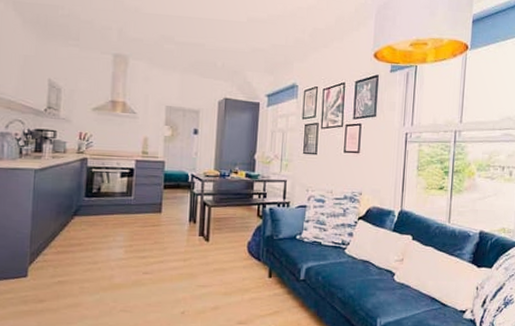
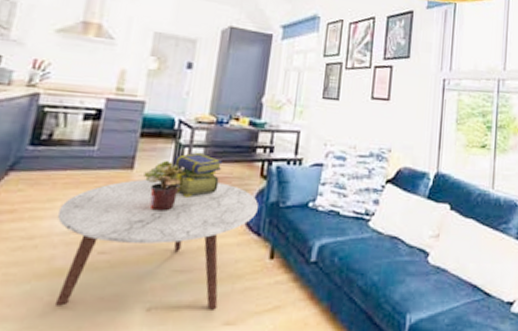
coffee table: none [111,220,257,313] -> present [54,179,258,310]
potted plant: none [169,205,199,243] -> present [144,160,184,211]
stack of books: none [190,200,228,233] -> present [171,153,223,197]

